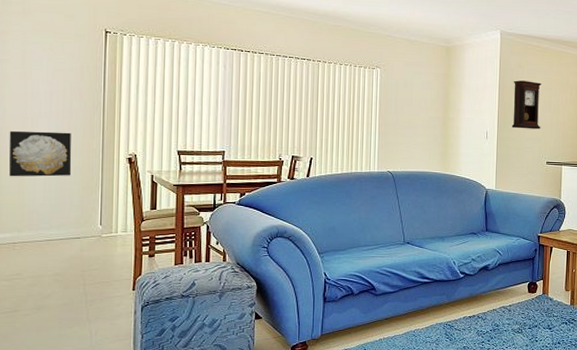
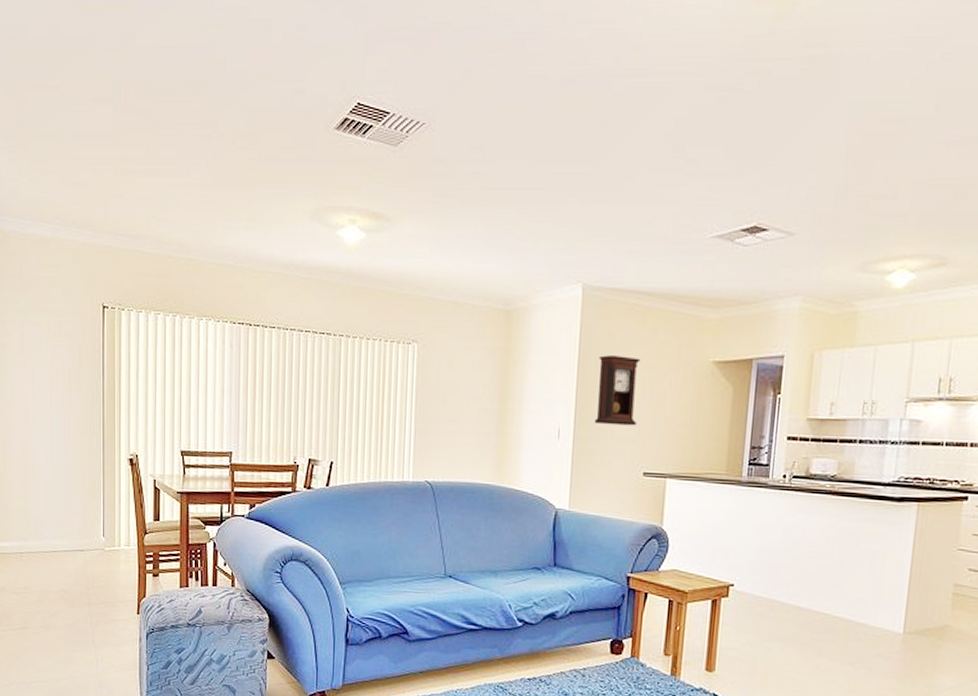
wall art: present [9,130,72,177] -> none [12,425,73,479]

